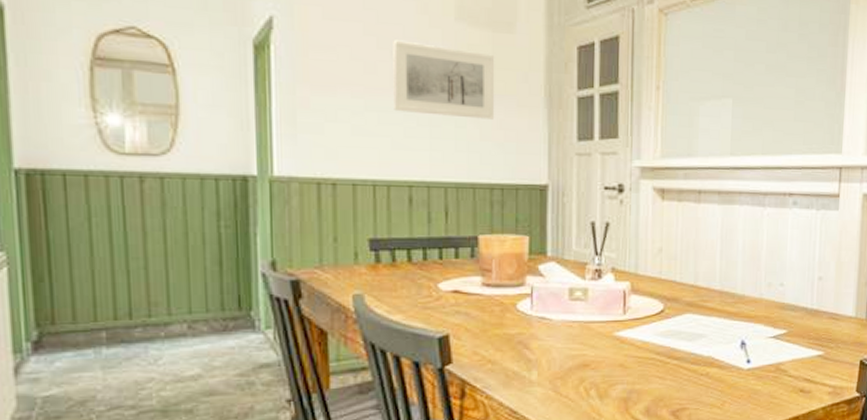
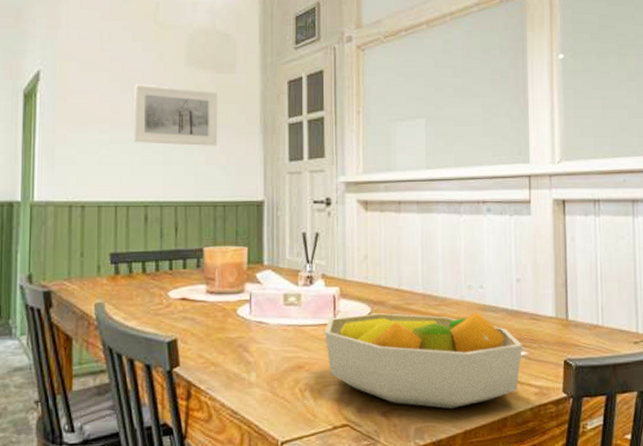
fruit bowl: none [613,310,820,408] -> present [324,312,523,409]

